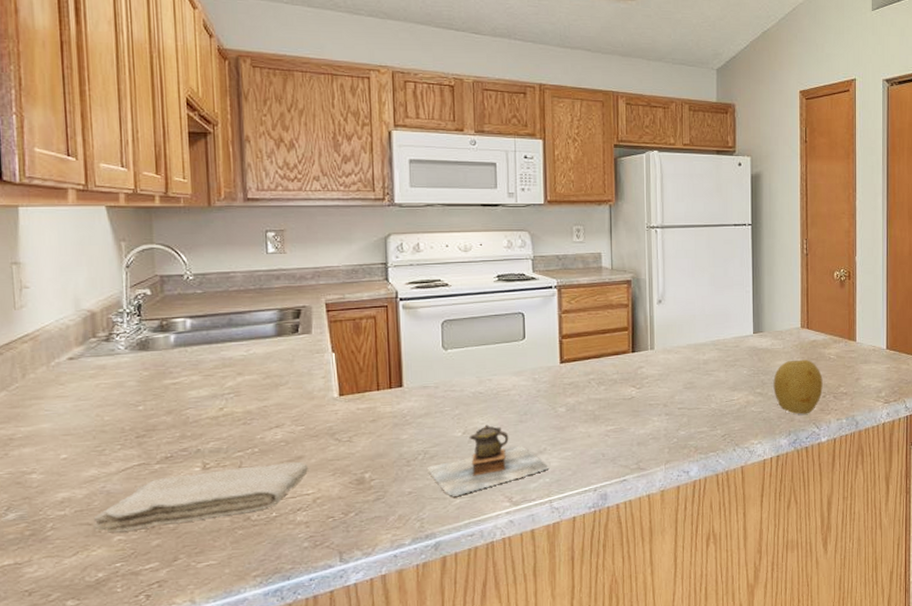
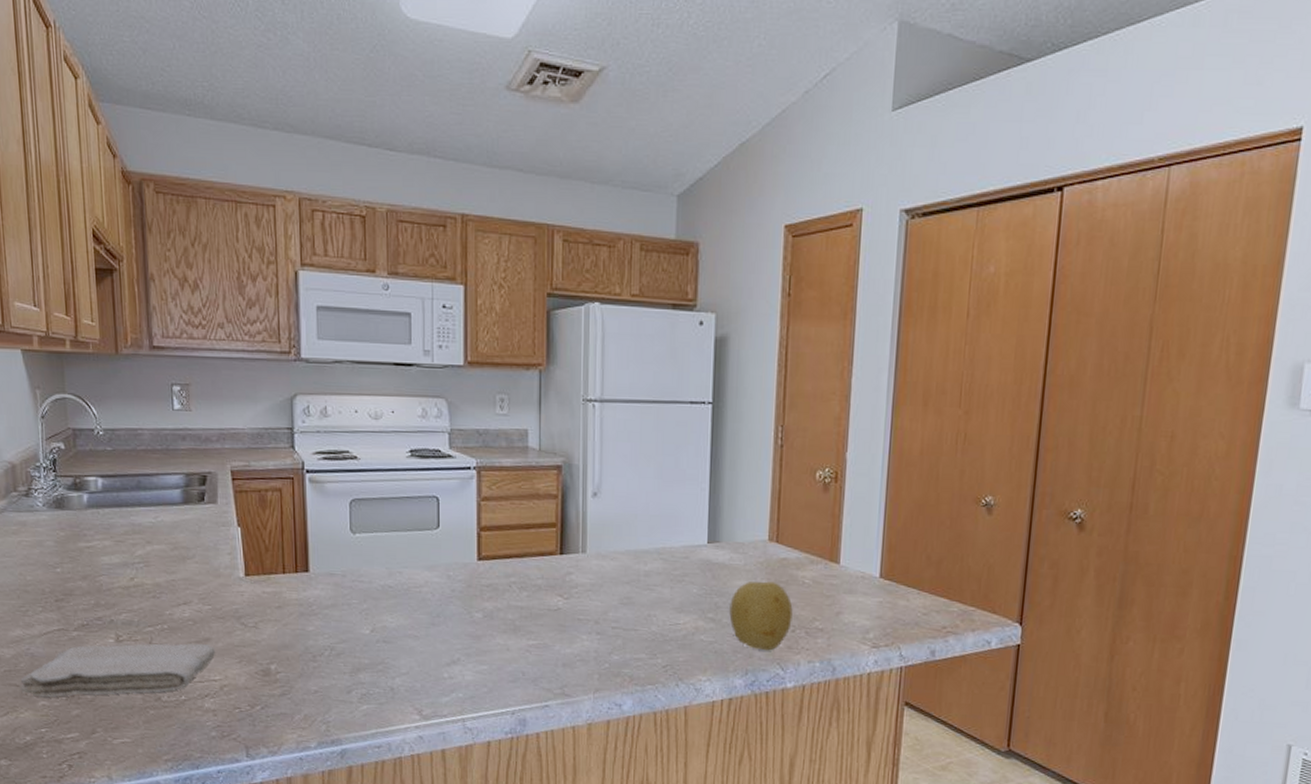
teapot: present [428,424,549,497] -> none [334,624,463,702]

